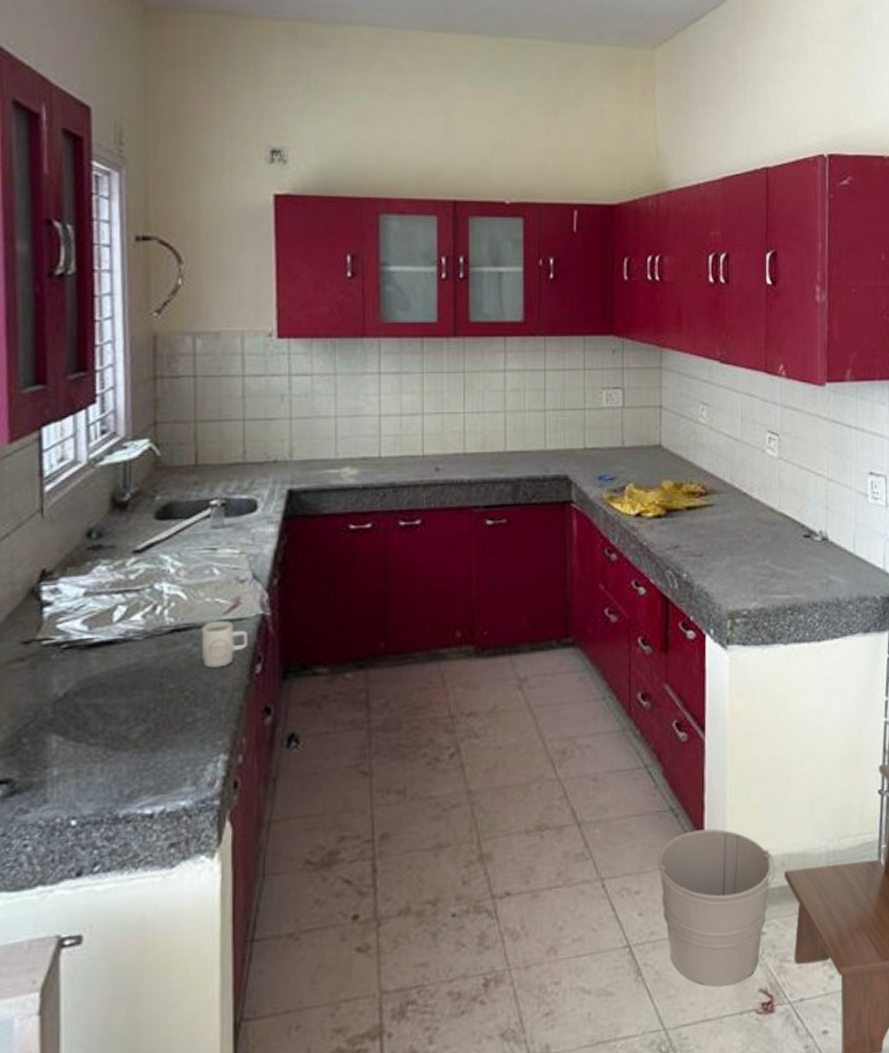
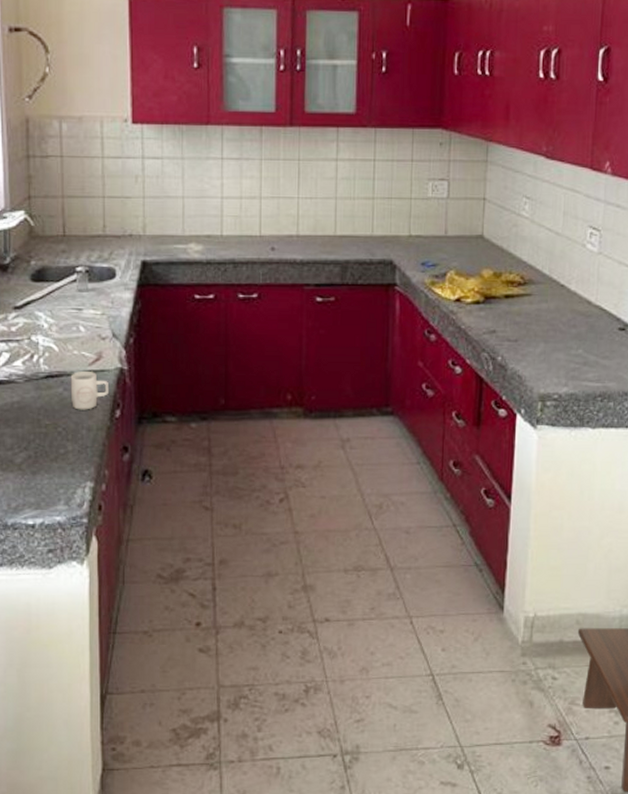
bucket: present [657,828,776,987] -> none [461,585,570,719]

